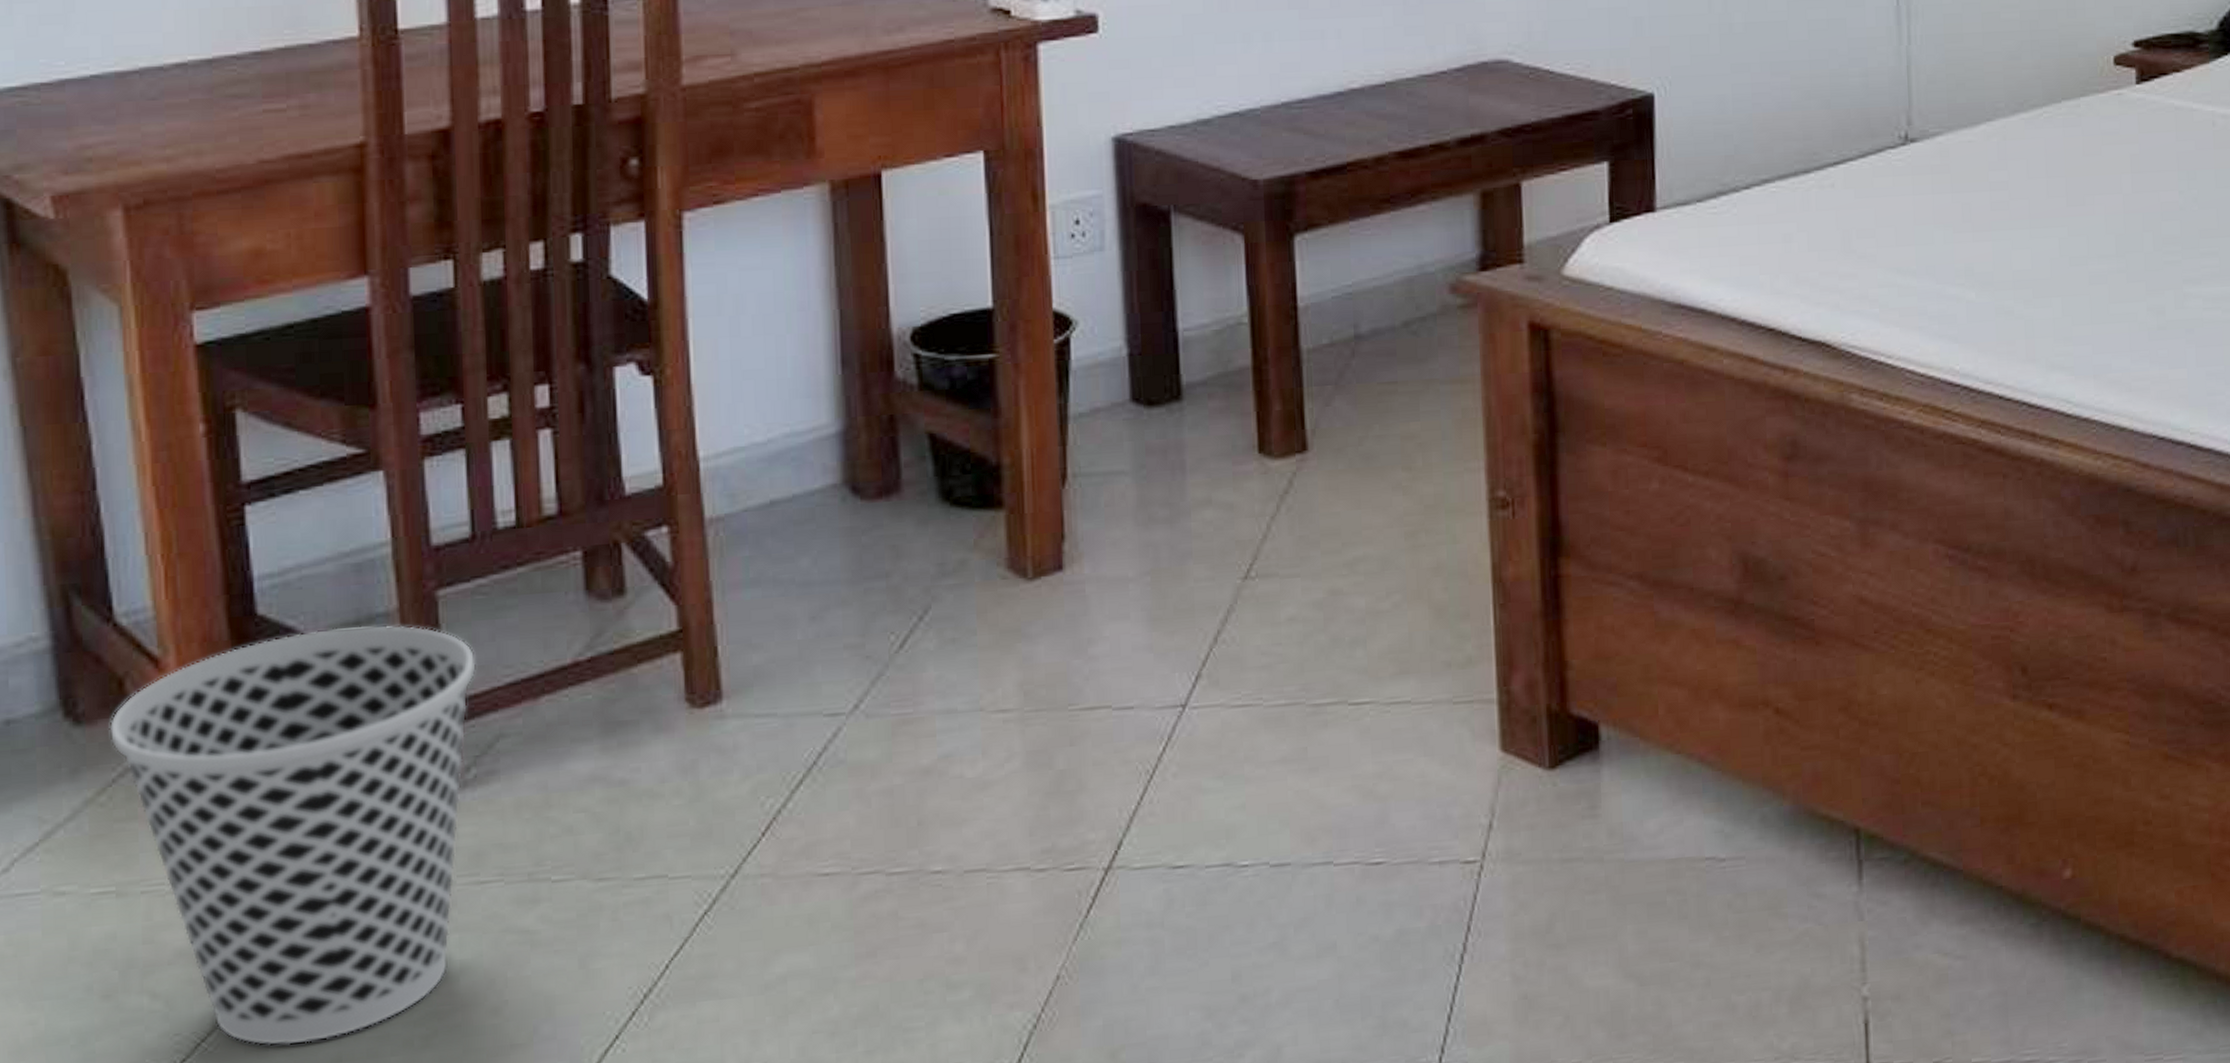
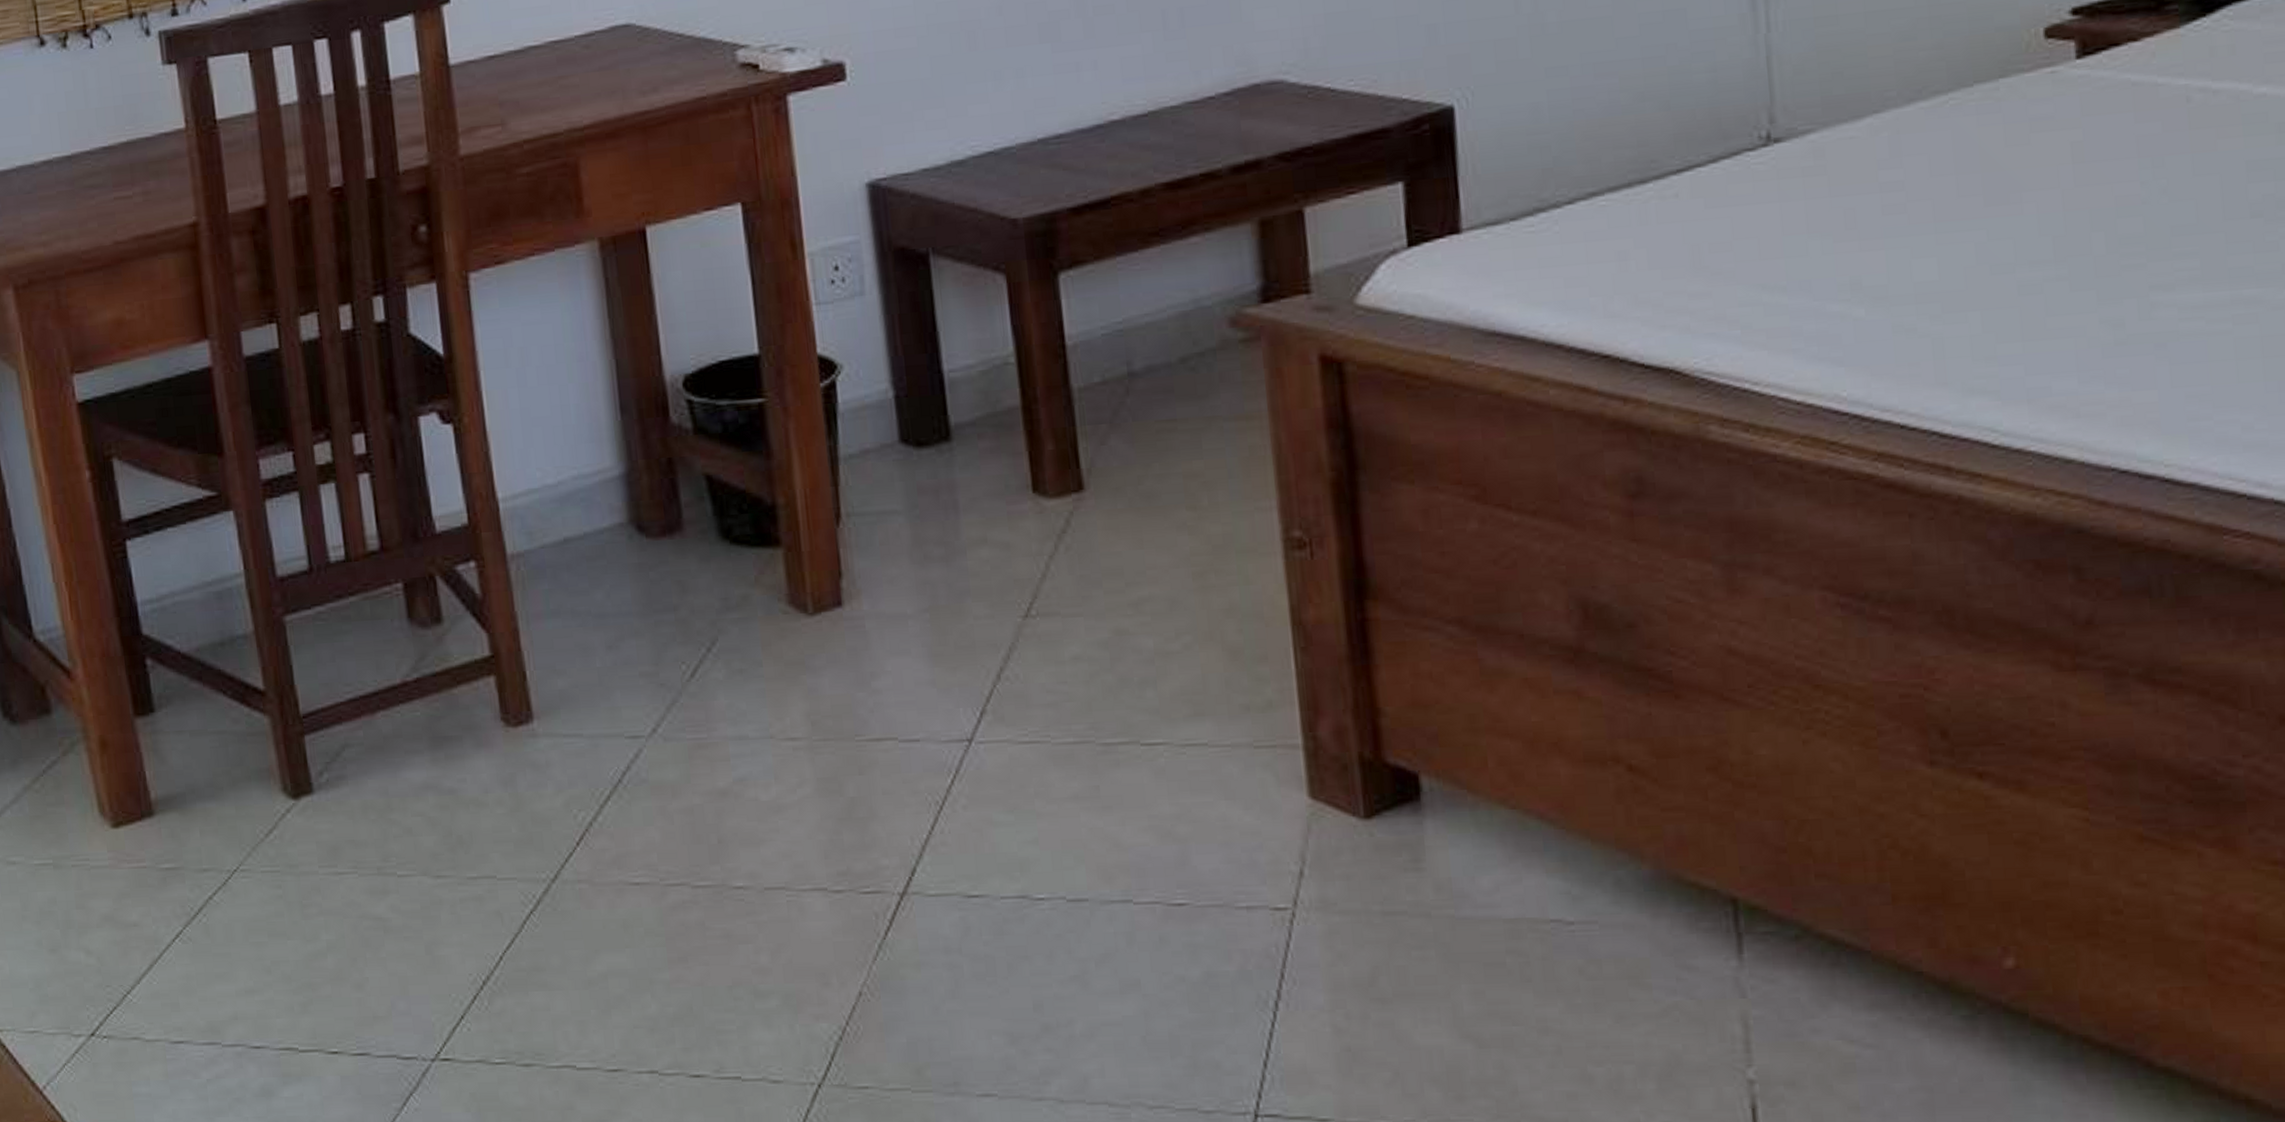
wastebasket: present [109,624,476,1046] -> none [37,645,322,1002]

